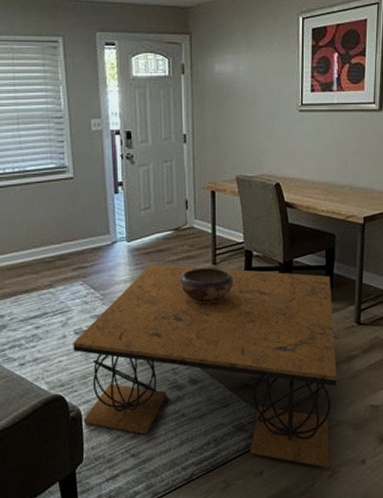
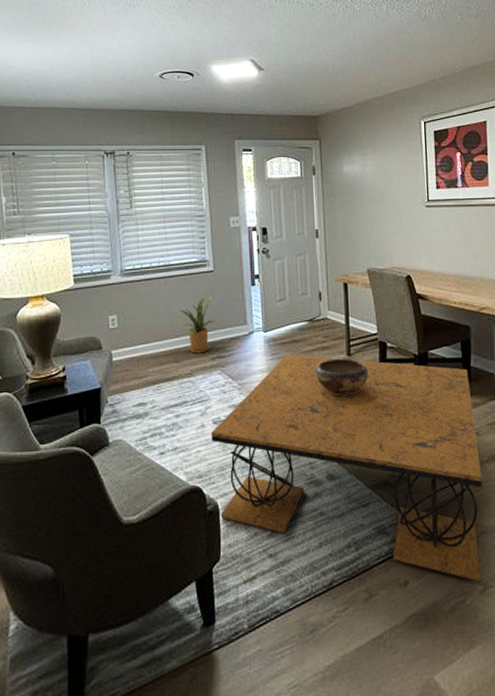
house plant: none [35,204,76,265] -> present [177,295,215,354]

